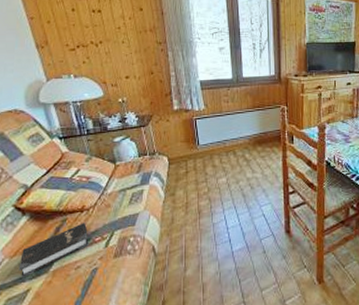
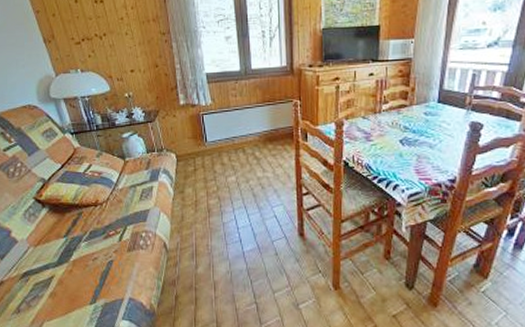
hardback book: present [18,223,89,279] -> none [42,217,104,266]

